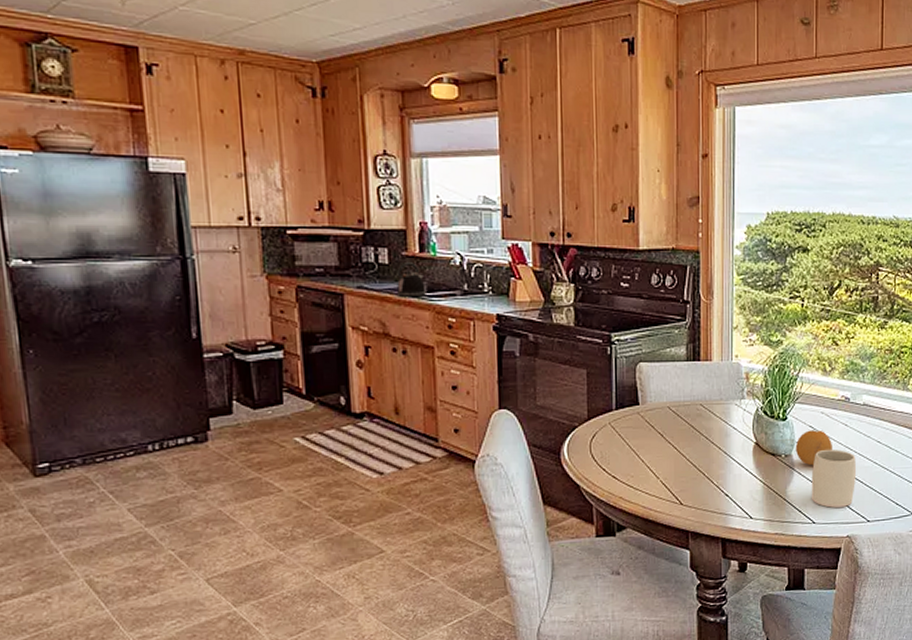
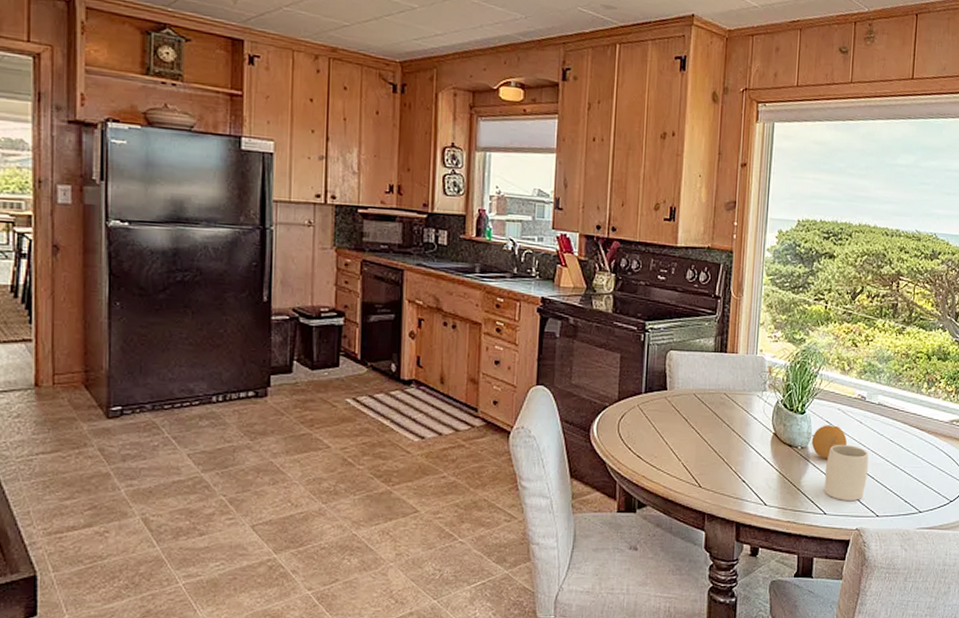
kettle: present [396,262,426,298] -> none [453,245,479,278]

